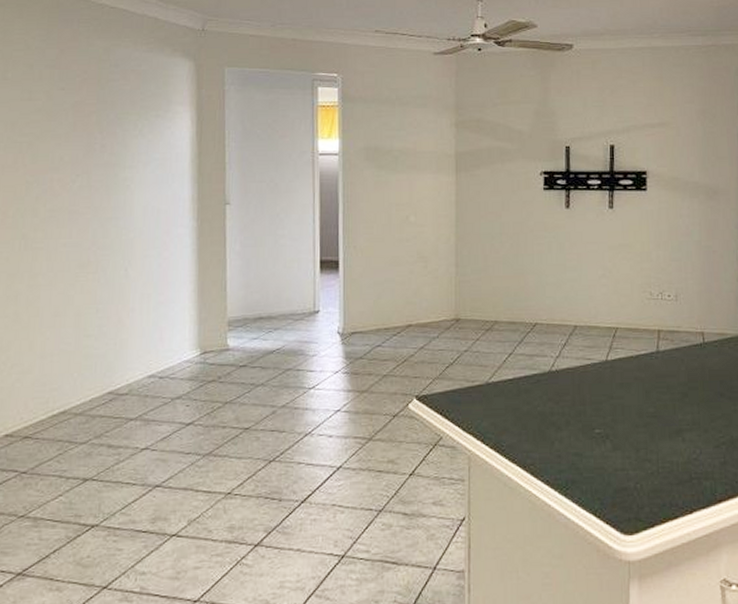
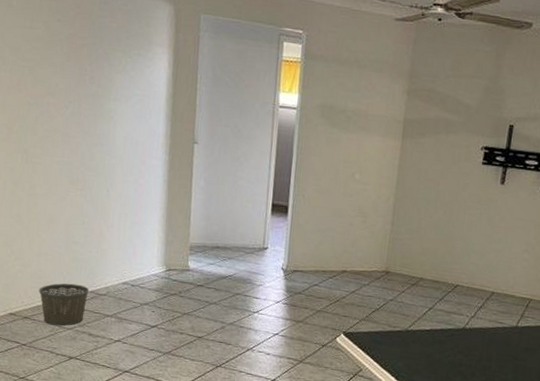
basket: none [42,386,107,442] -> present [39,283,90,326]

